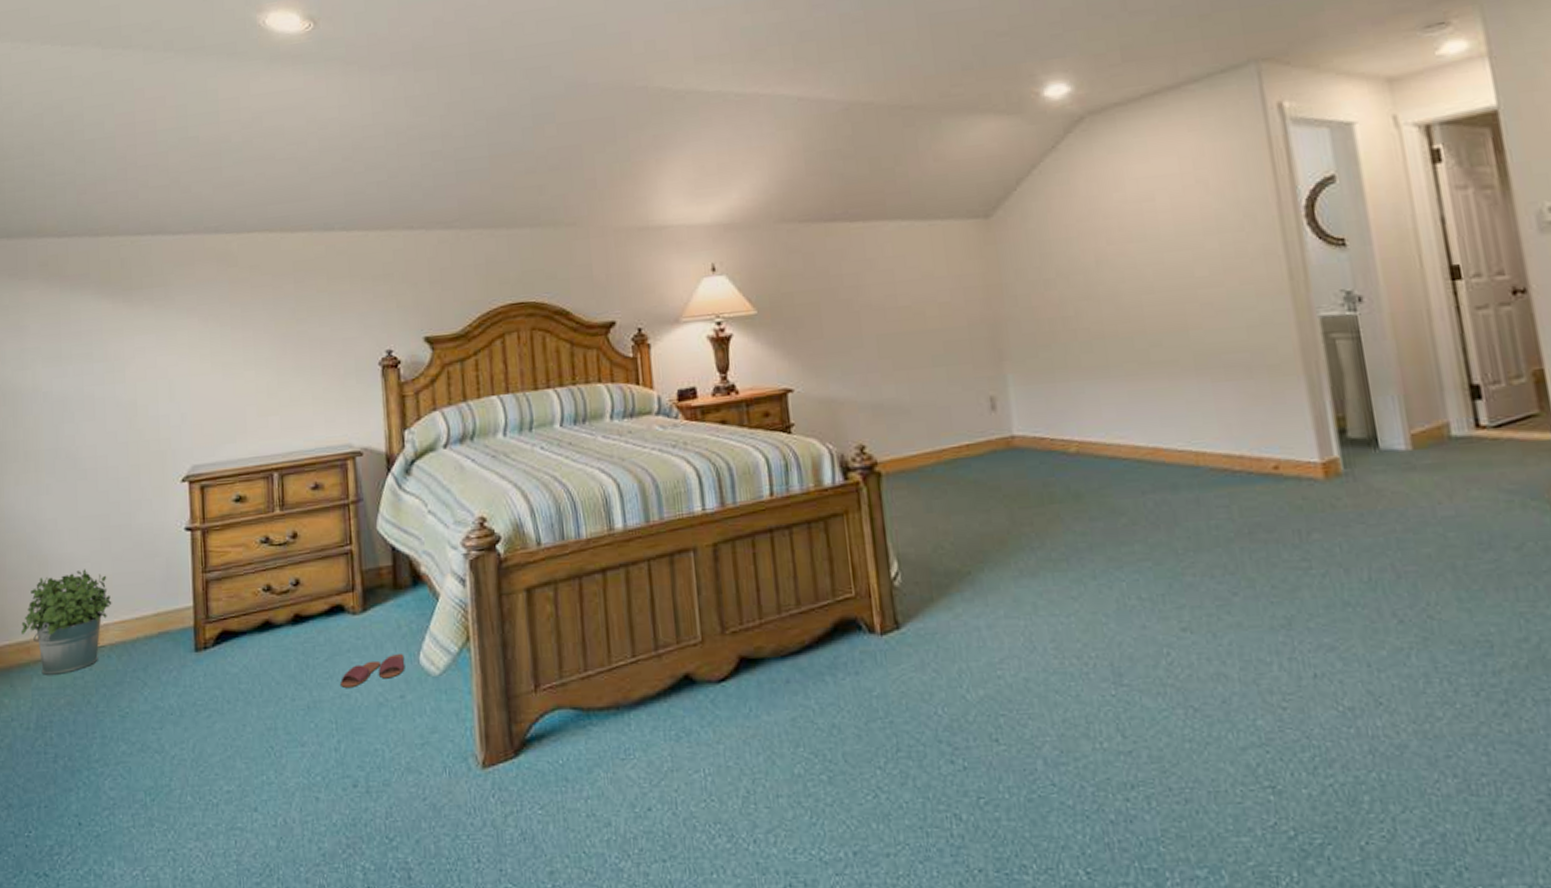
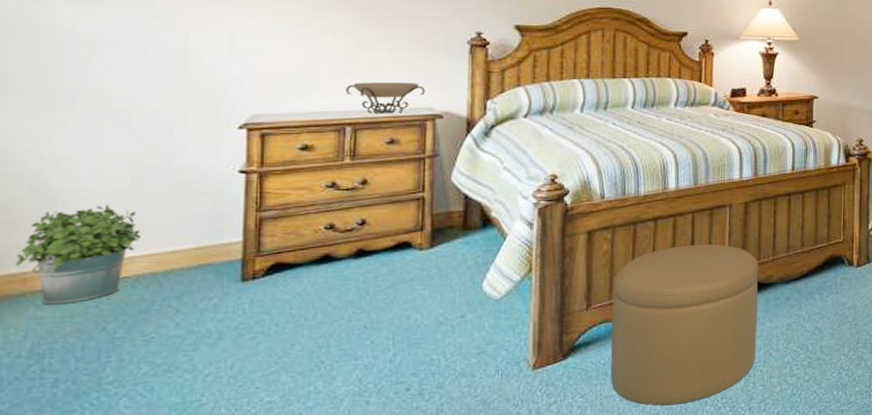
decorative bowl: none [269,416,343,456] -> present [345,82,425,114]
slippers: present [340,654,405,688] -> none [401,282,468,310]
ottoman: none [562,603,754,828] -> present [610,244,758,406]

